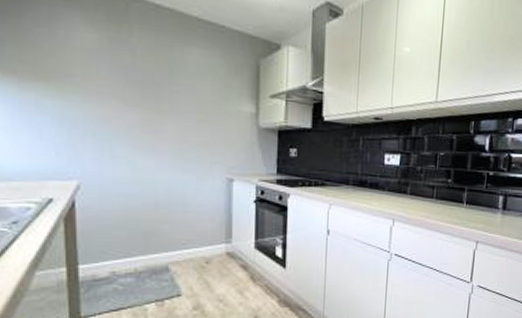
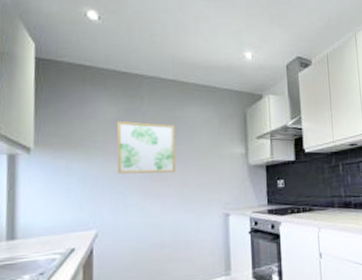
wall art: none [99,52,173,126] -> present [117,121,176,175]

